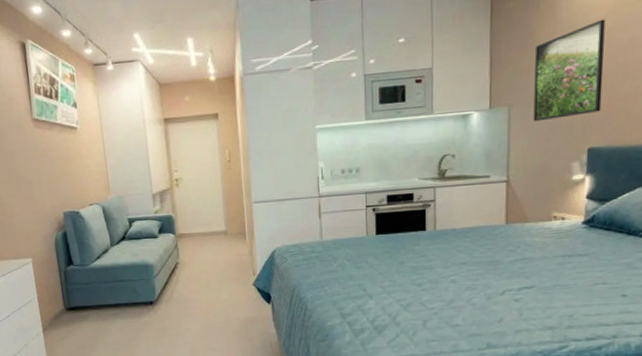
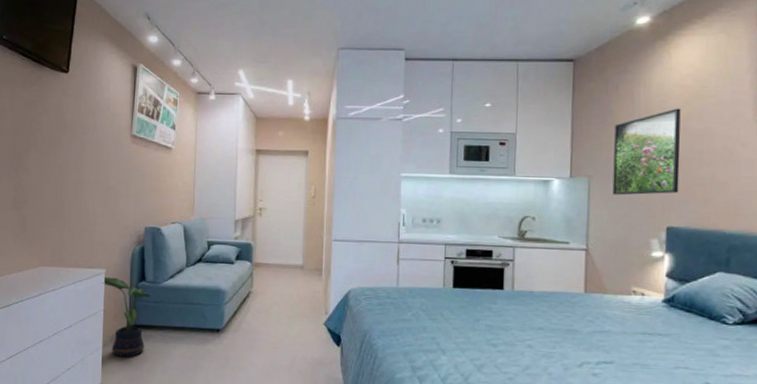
potted plant: none [31,265,83,338] -> present [102,276,152,357]

